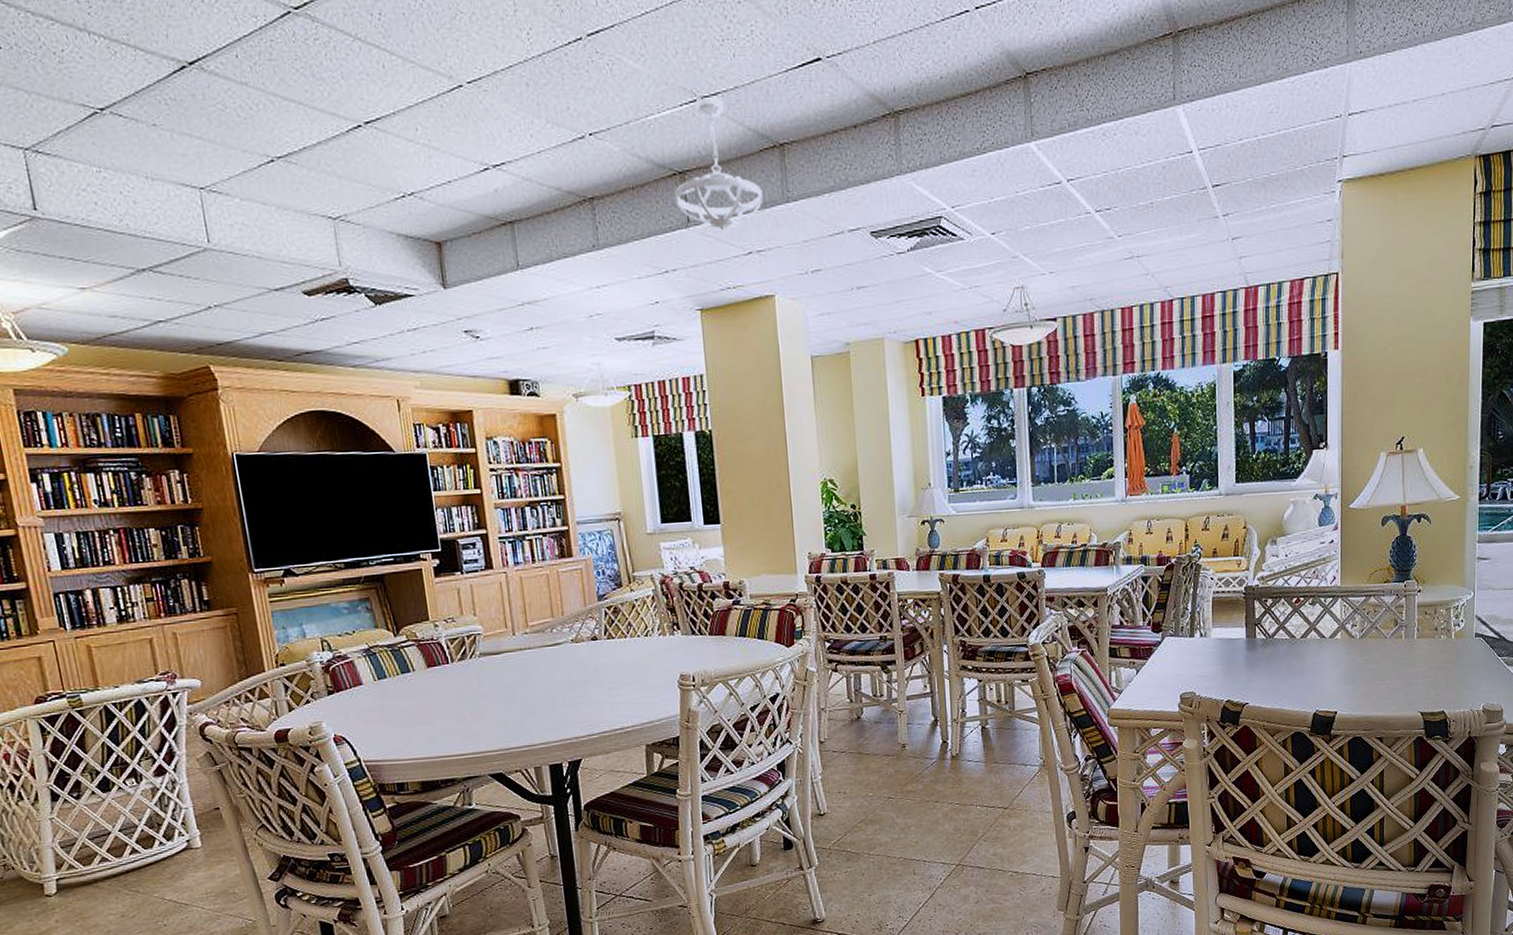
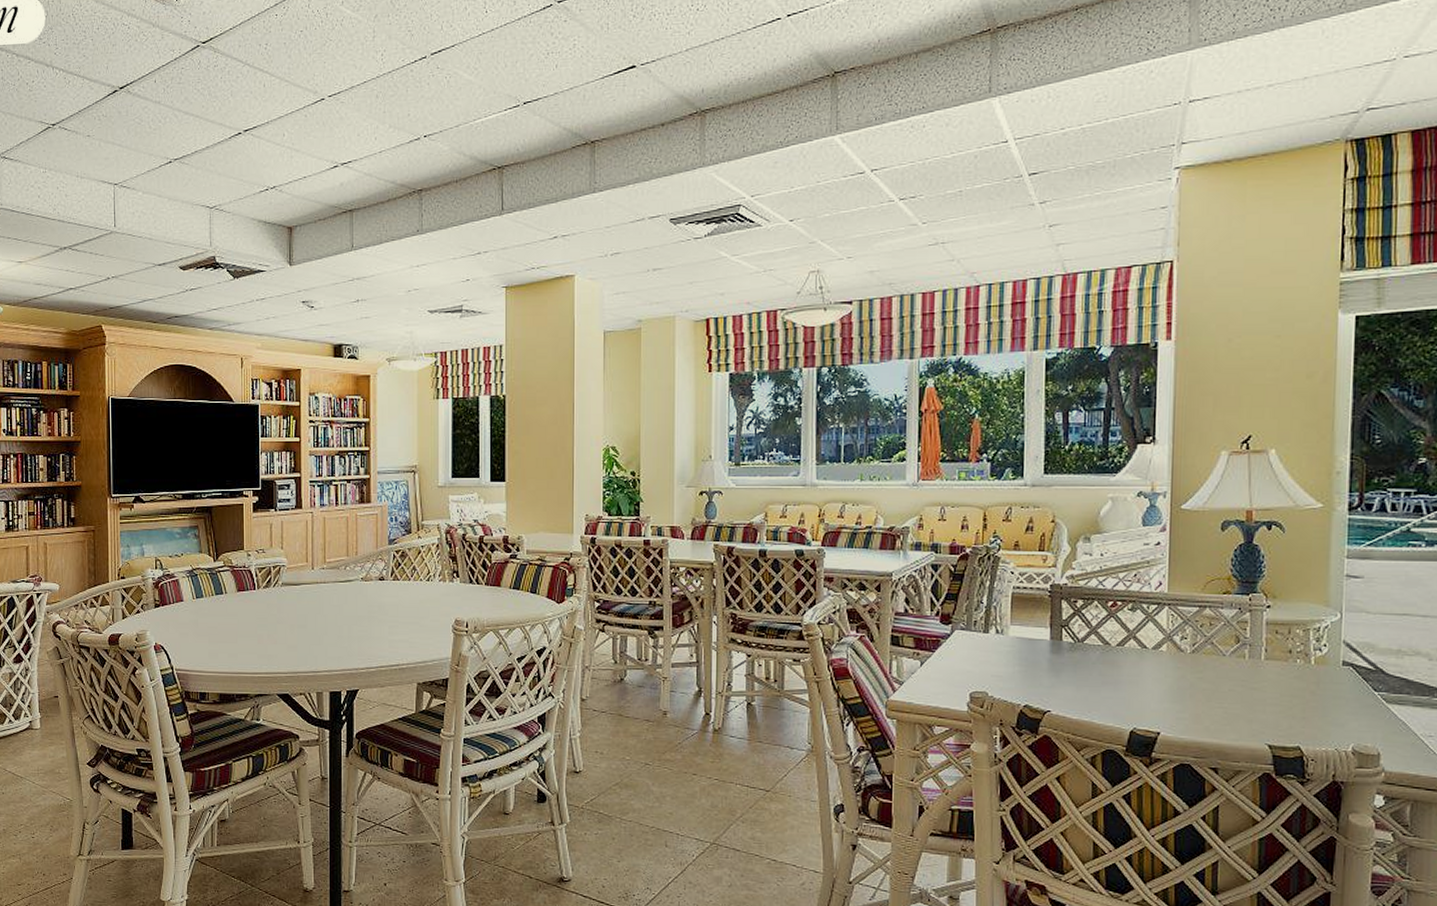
ceiling light fixture: present [674,97,763,230] -> none [492,102,572,217]

